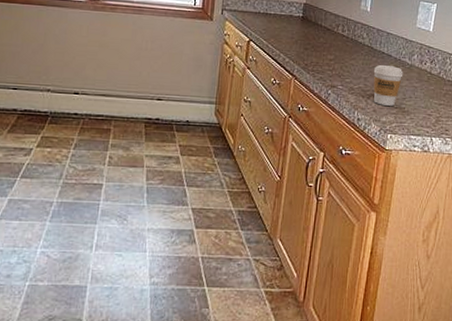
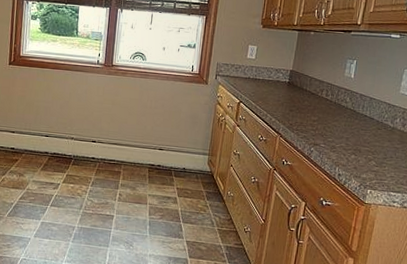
coffee cup: present [373,64,404,106] -> none [355,126,385,164]

